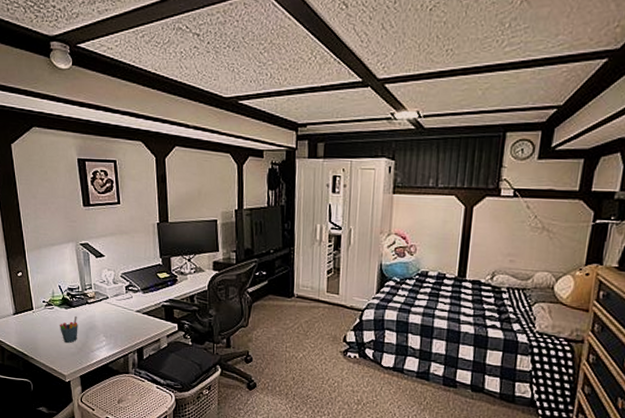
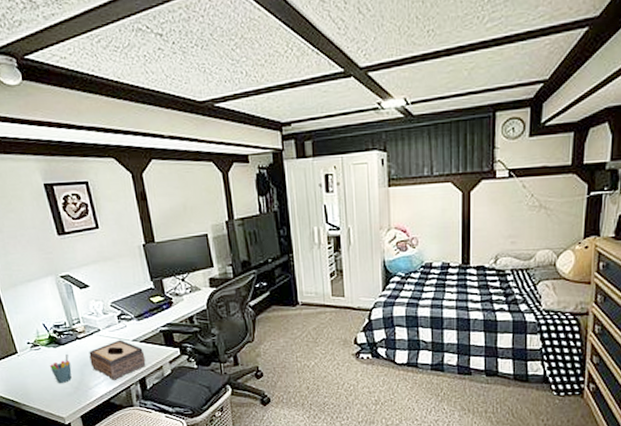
tissue box: none [96,309,146,347] -> present [89,339,146,381]

